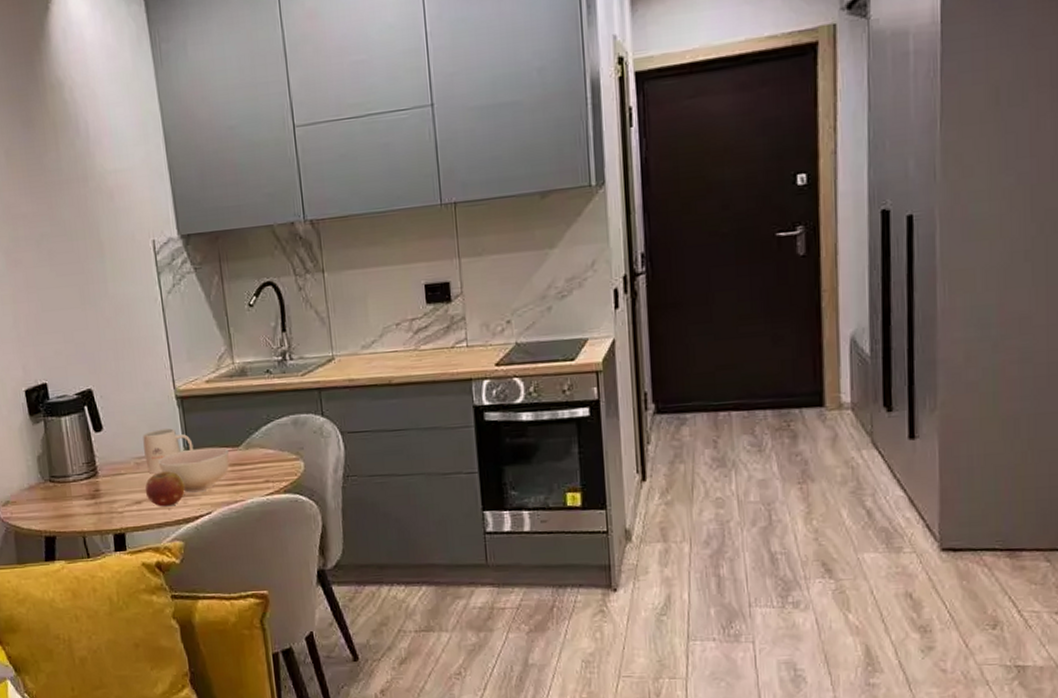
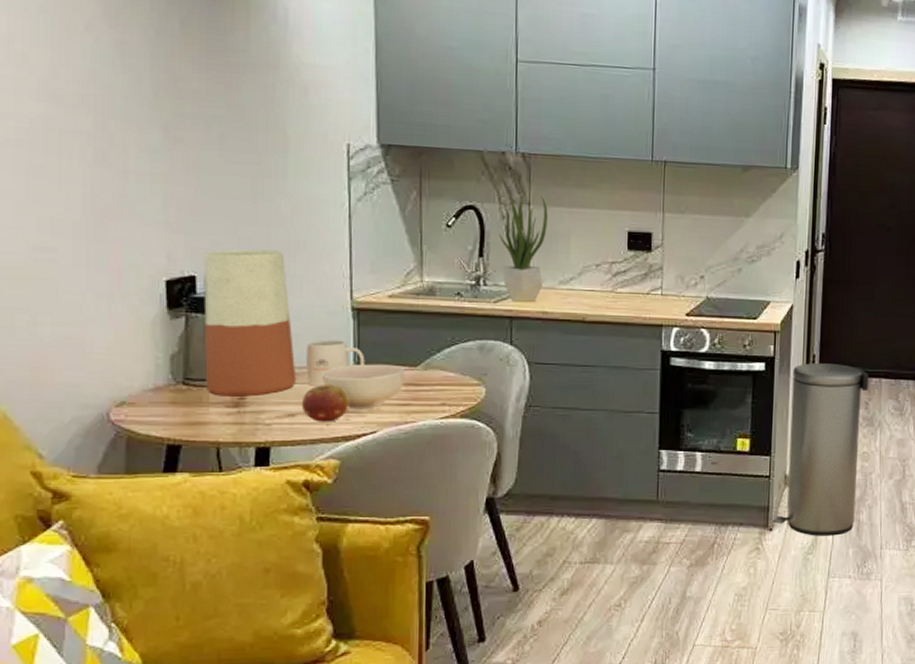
vase: none [50,350,139,490] -> present [203,249,297,397]
potted plant: none [299,260,346,372] -> present [500,195,548,302]
pedal bin: none [613,399,716,595] -> present [770,363,870,536]

